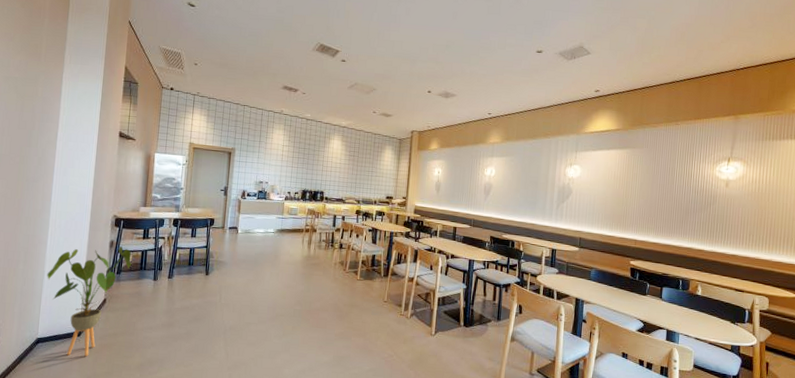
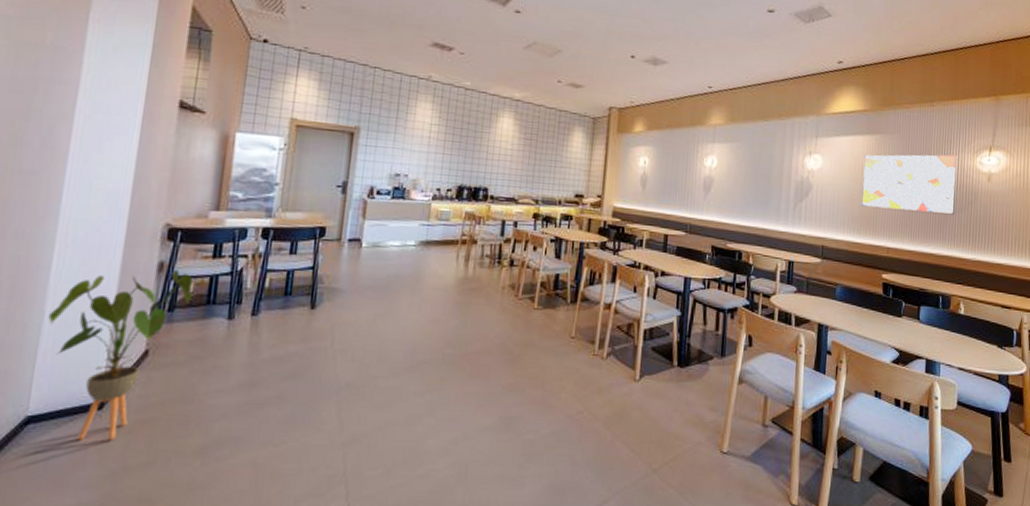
wall art: none [613,164,698,215] -> present [861,154,957,215]

